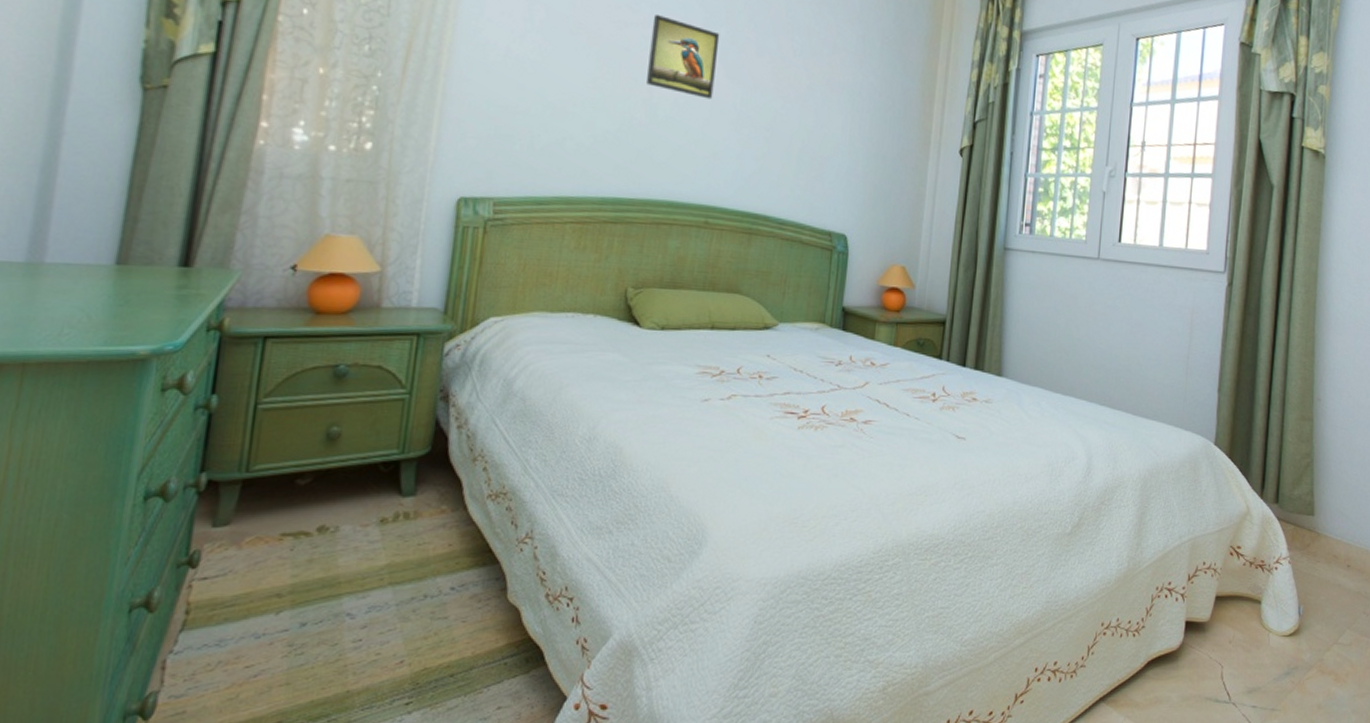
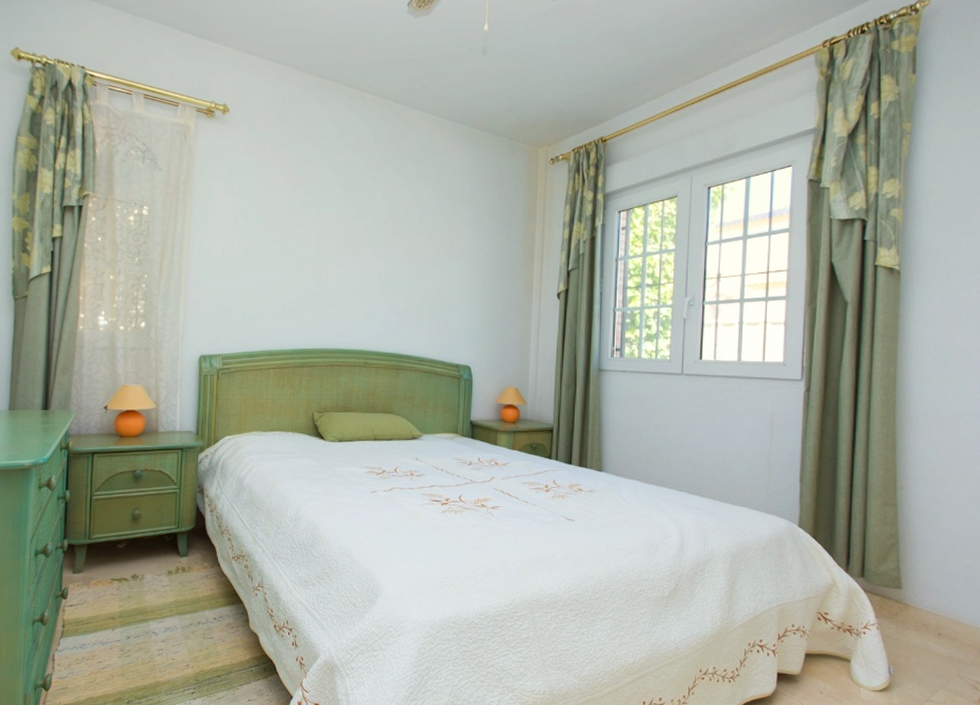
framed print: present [647,15,720,99] -> none [317,215,367,272]

